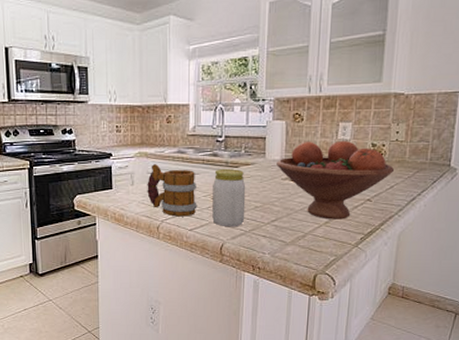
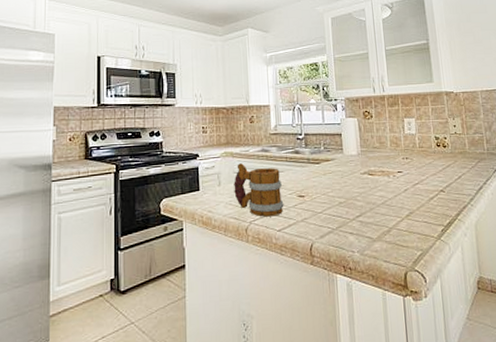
jar: present [212,168,246,227] -> none [297,165,331,226]
fruit bowl: present [277,141,394,220] -> none [354,135,458,212]

